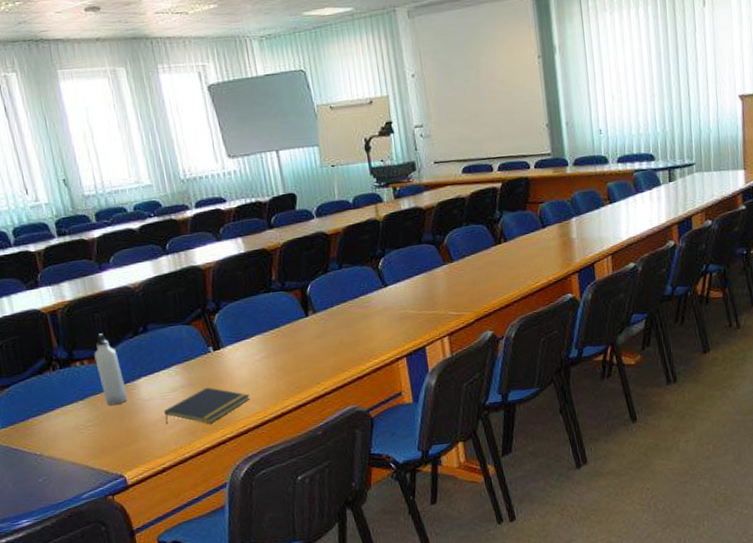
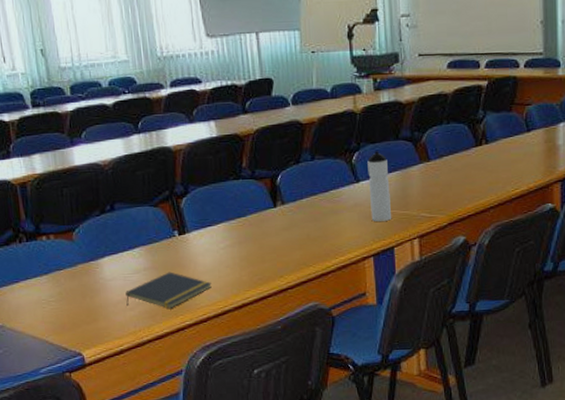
water bottle: present [94,333,128,405] -> none [60,209,91,282]
water bottle: none [393,255,421,323] -> present [367,151,392,221]

